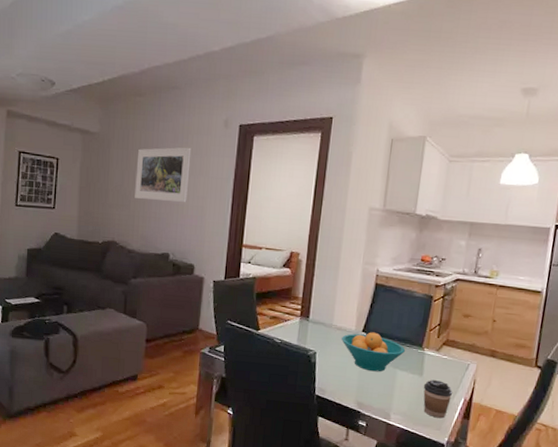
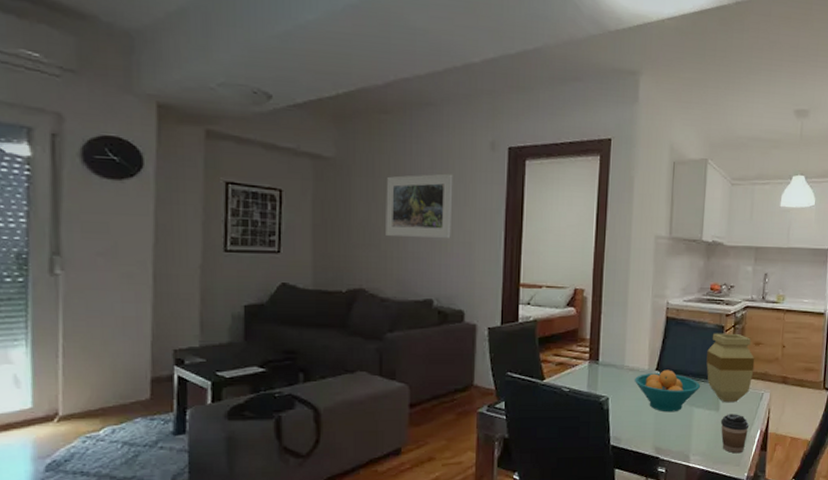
vase: none [412,302,463,369] -> present [706,333,755,402]

